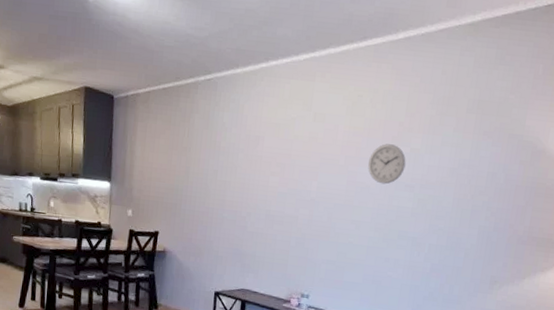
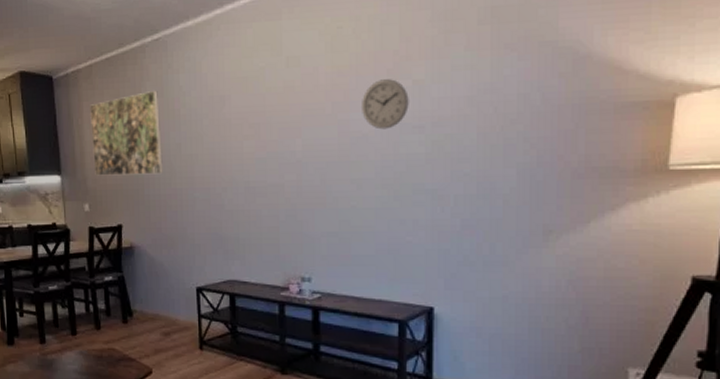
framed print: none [140,122,204,194] -> present [90,90,163,176]

